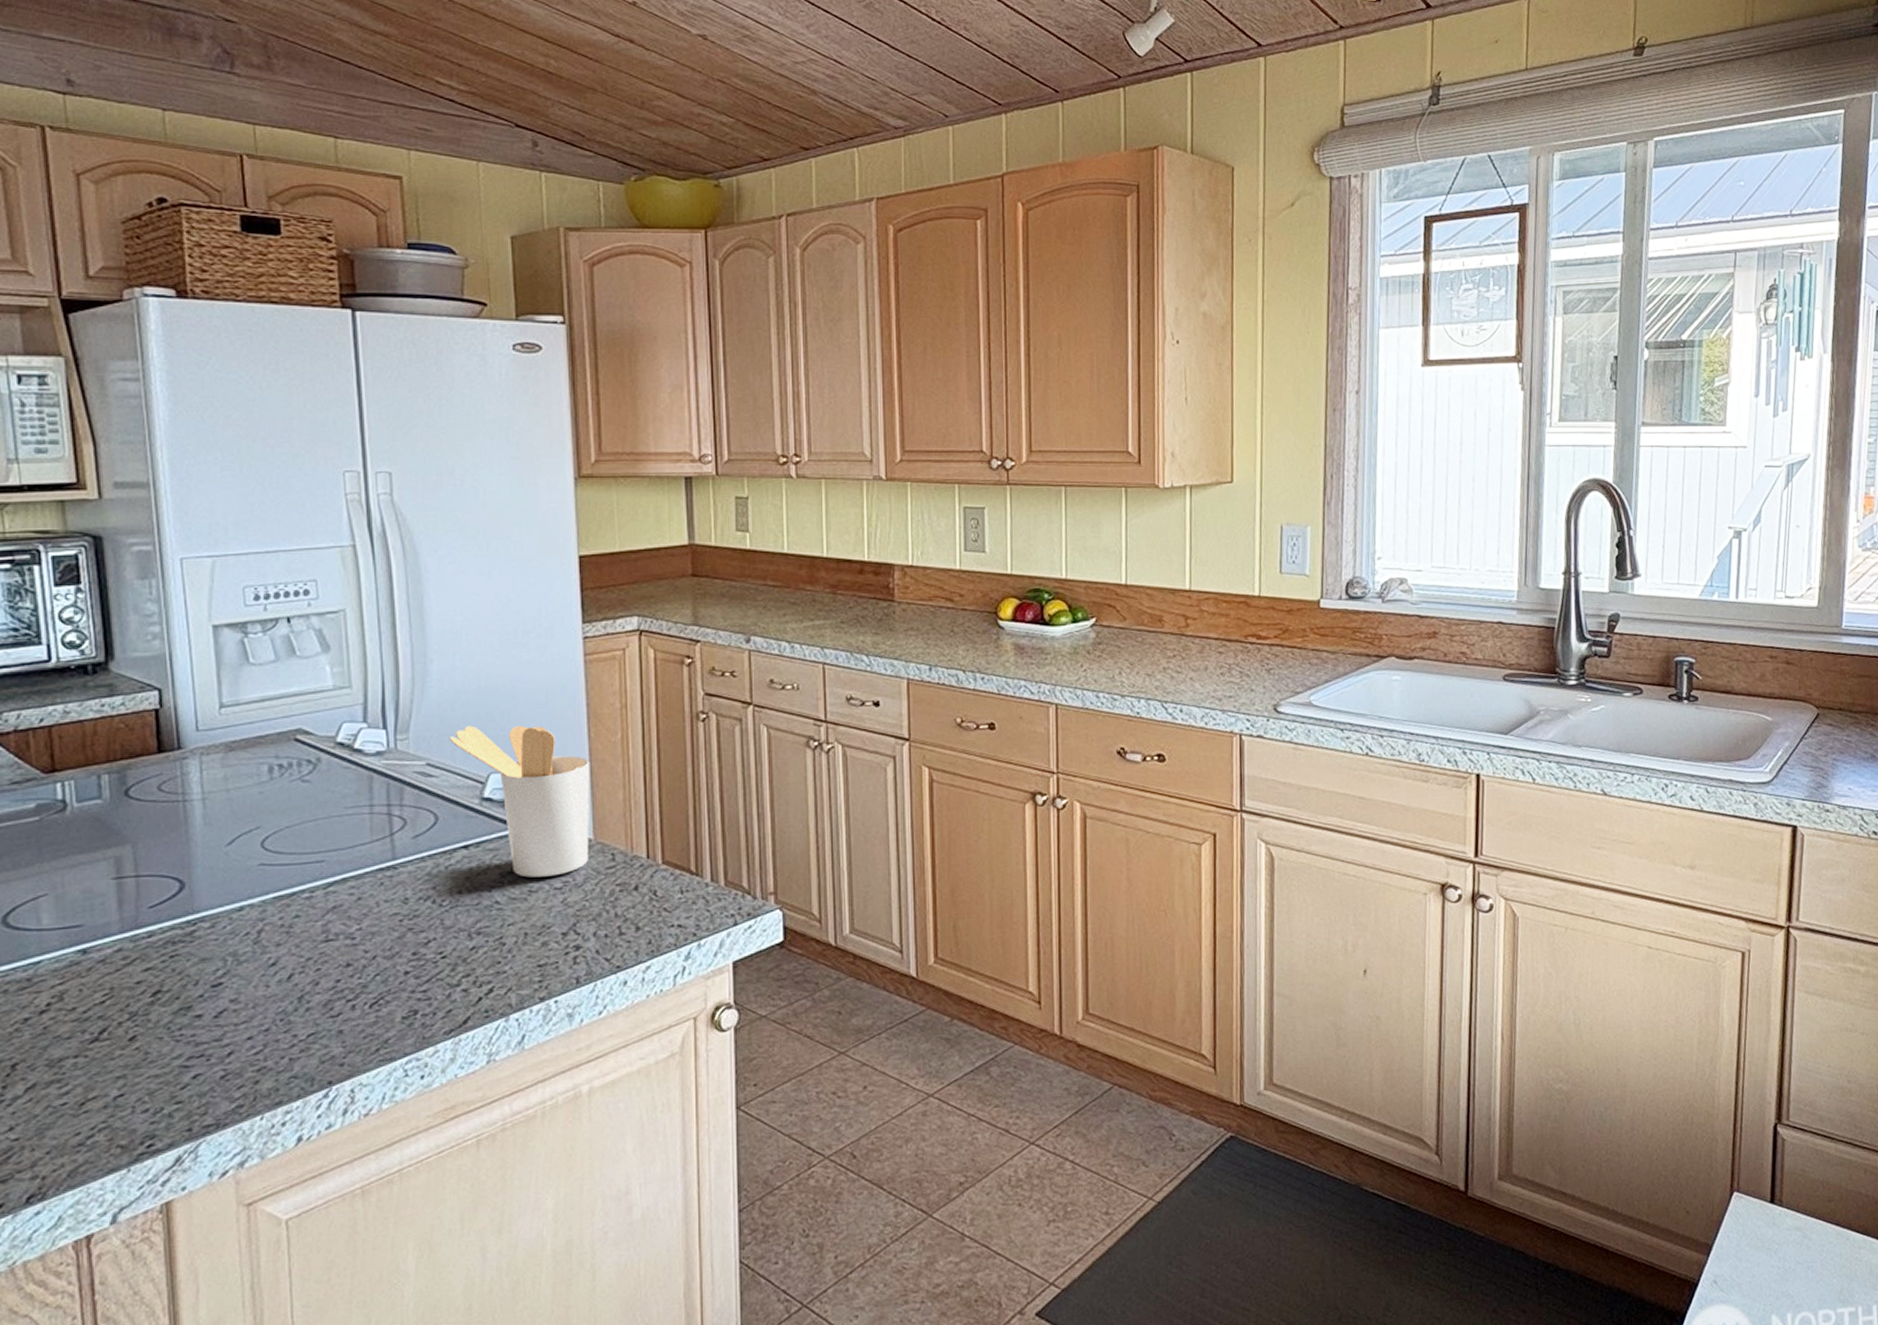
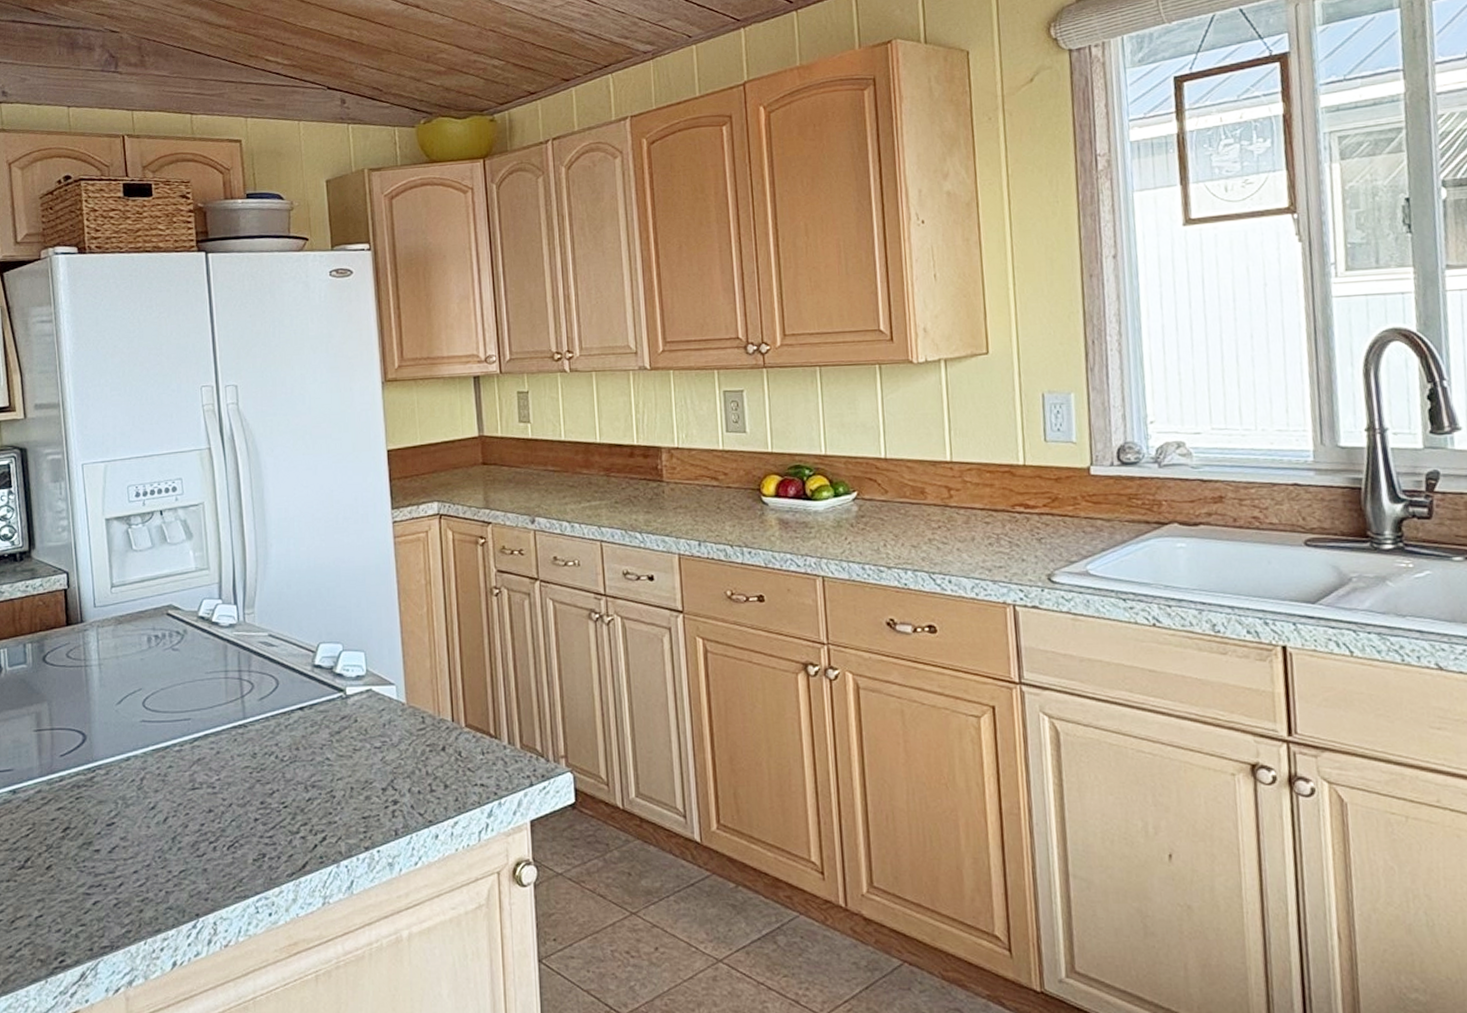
utensil holder: present [449,725,590,878] -> none [286,600,403,737]

